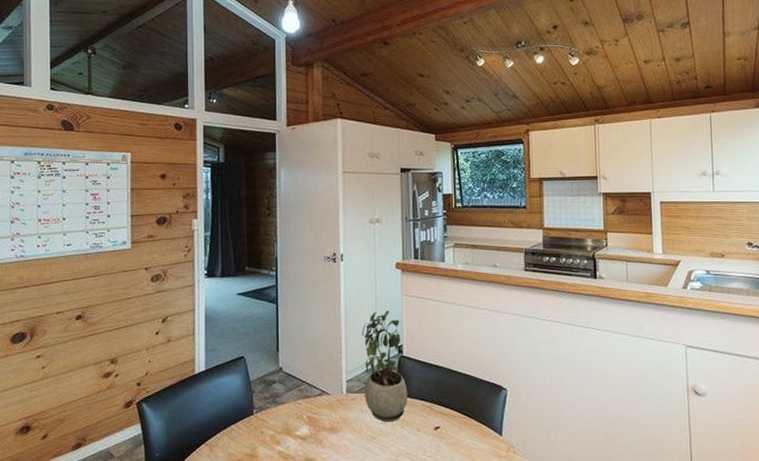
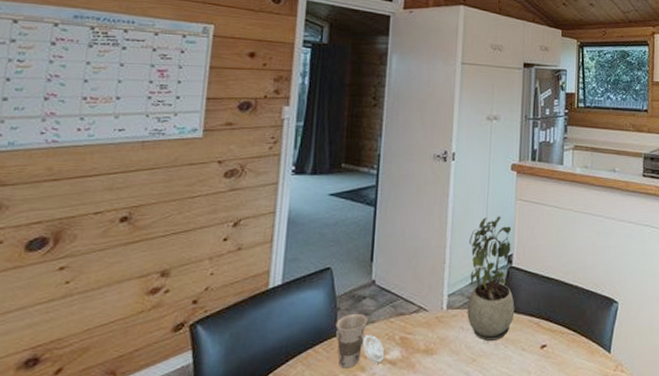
cup: none [252,395,296,442] -> present [335,313,385,369]

